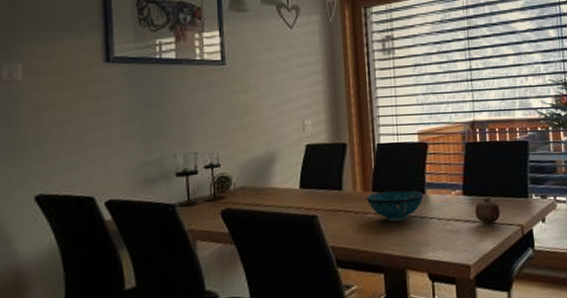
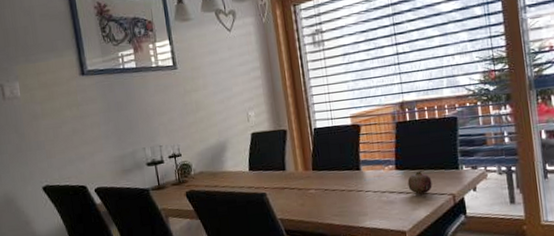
bowl: present [367,190,424,222] -> none [308,167,359,196]

